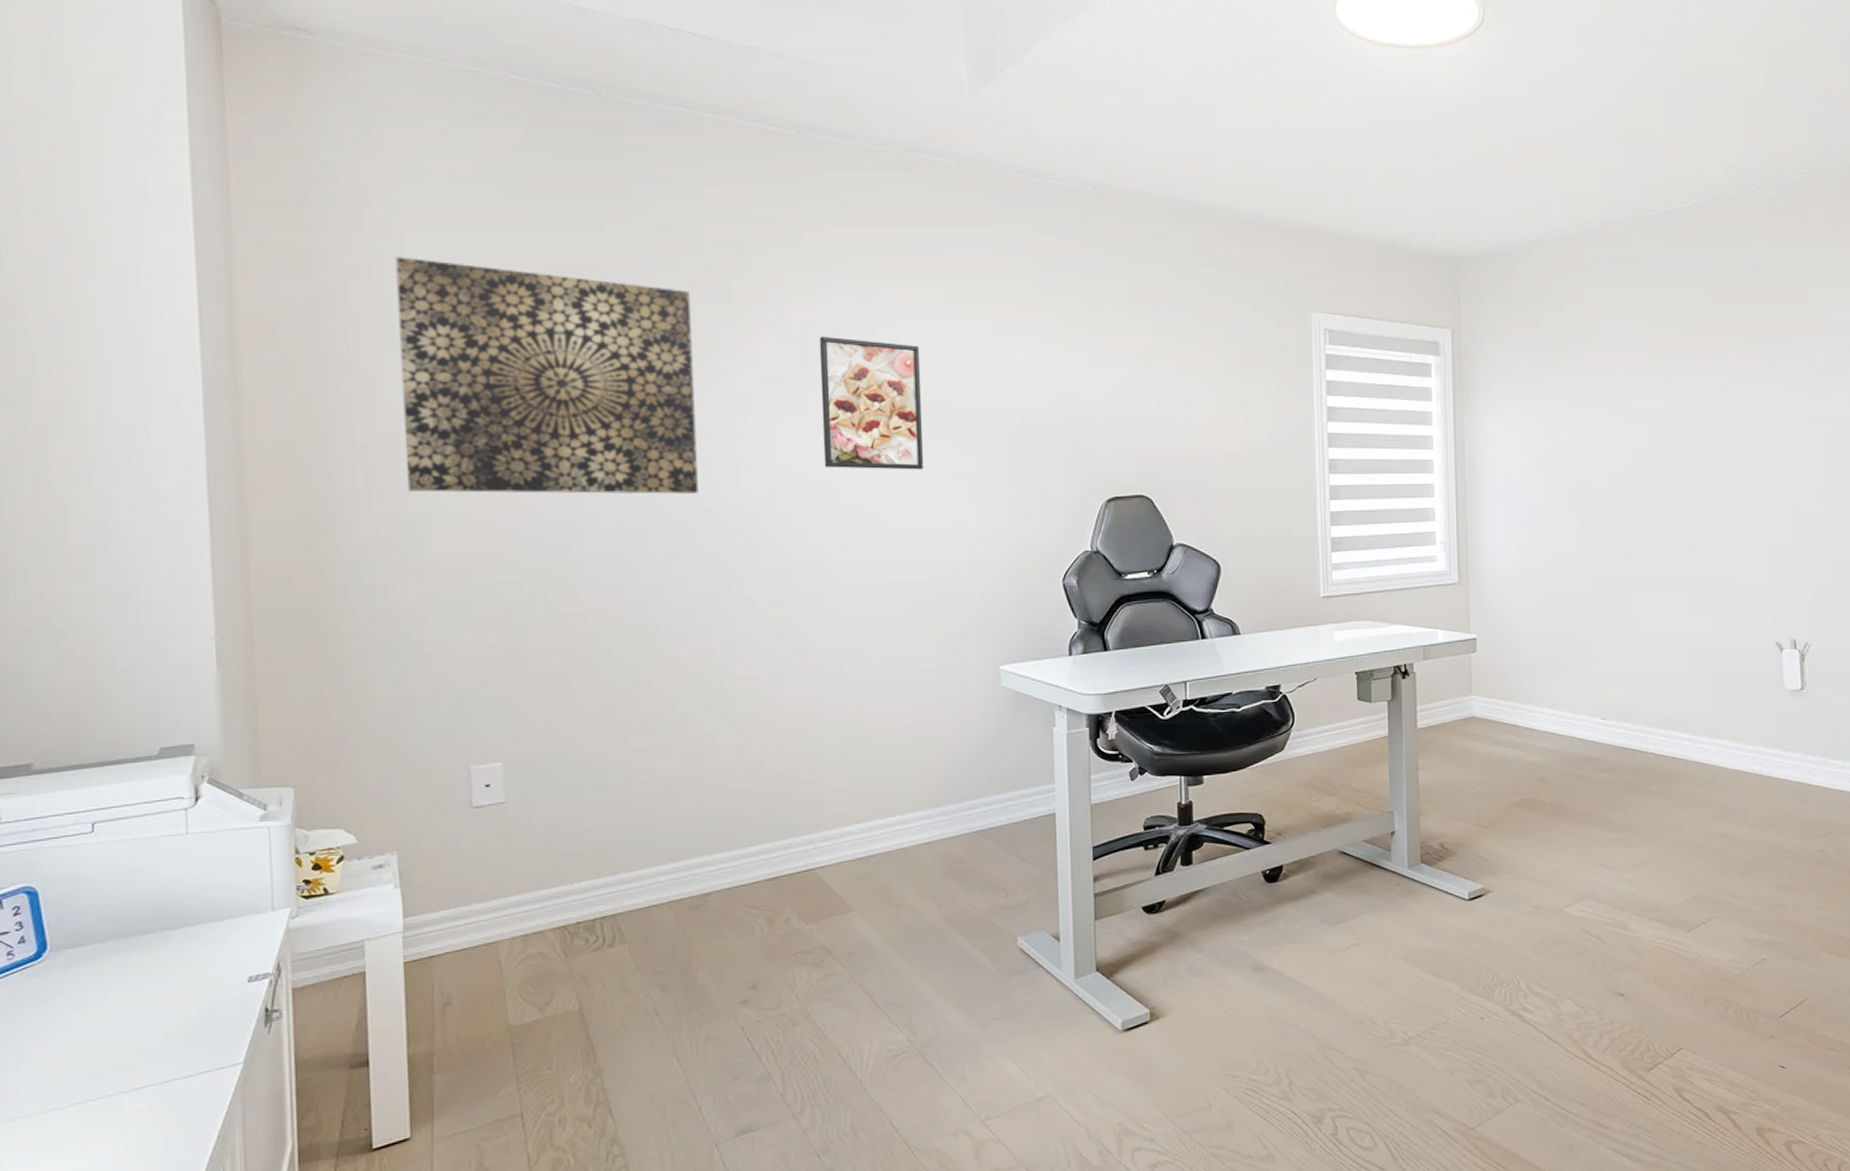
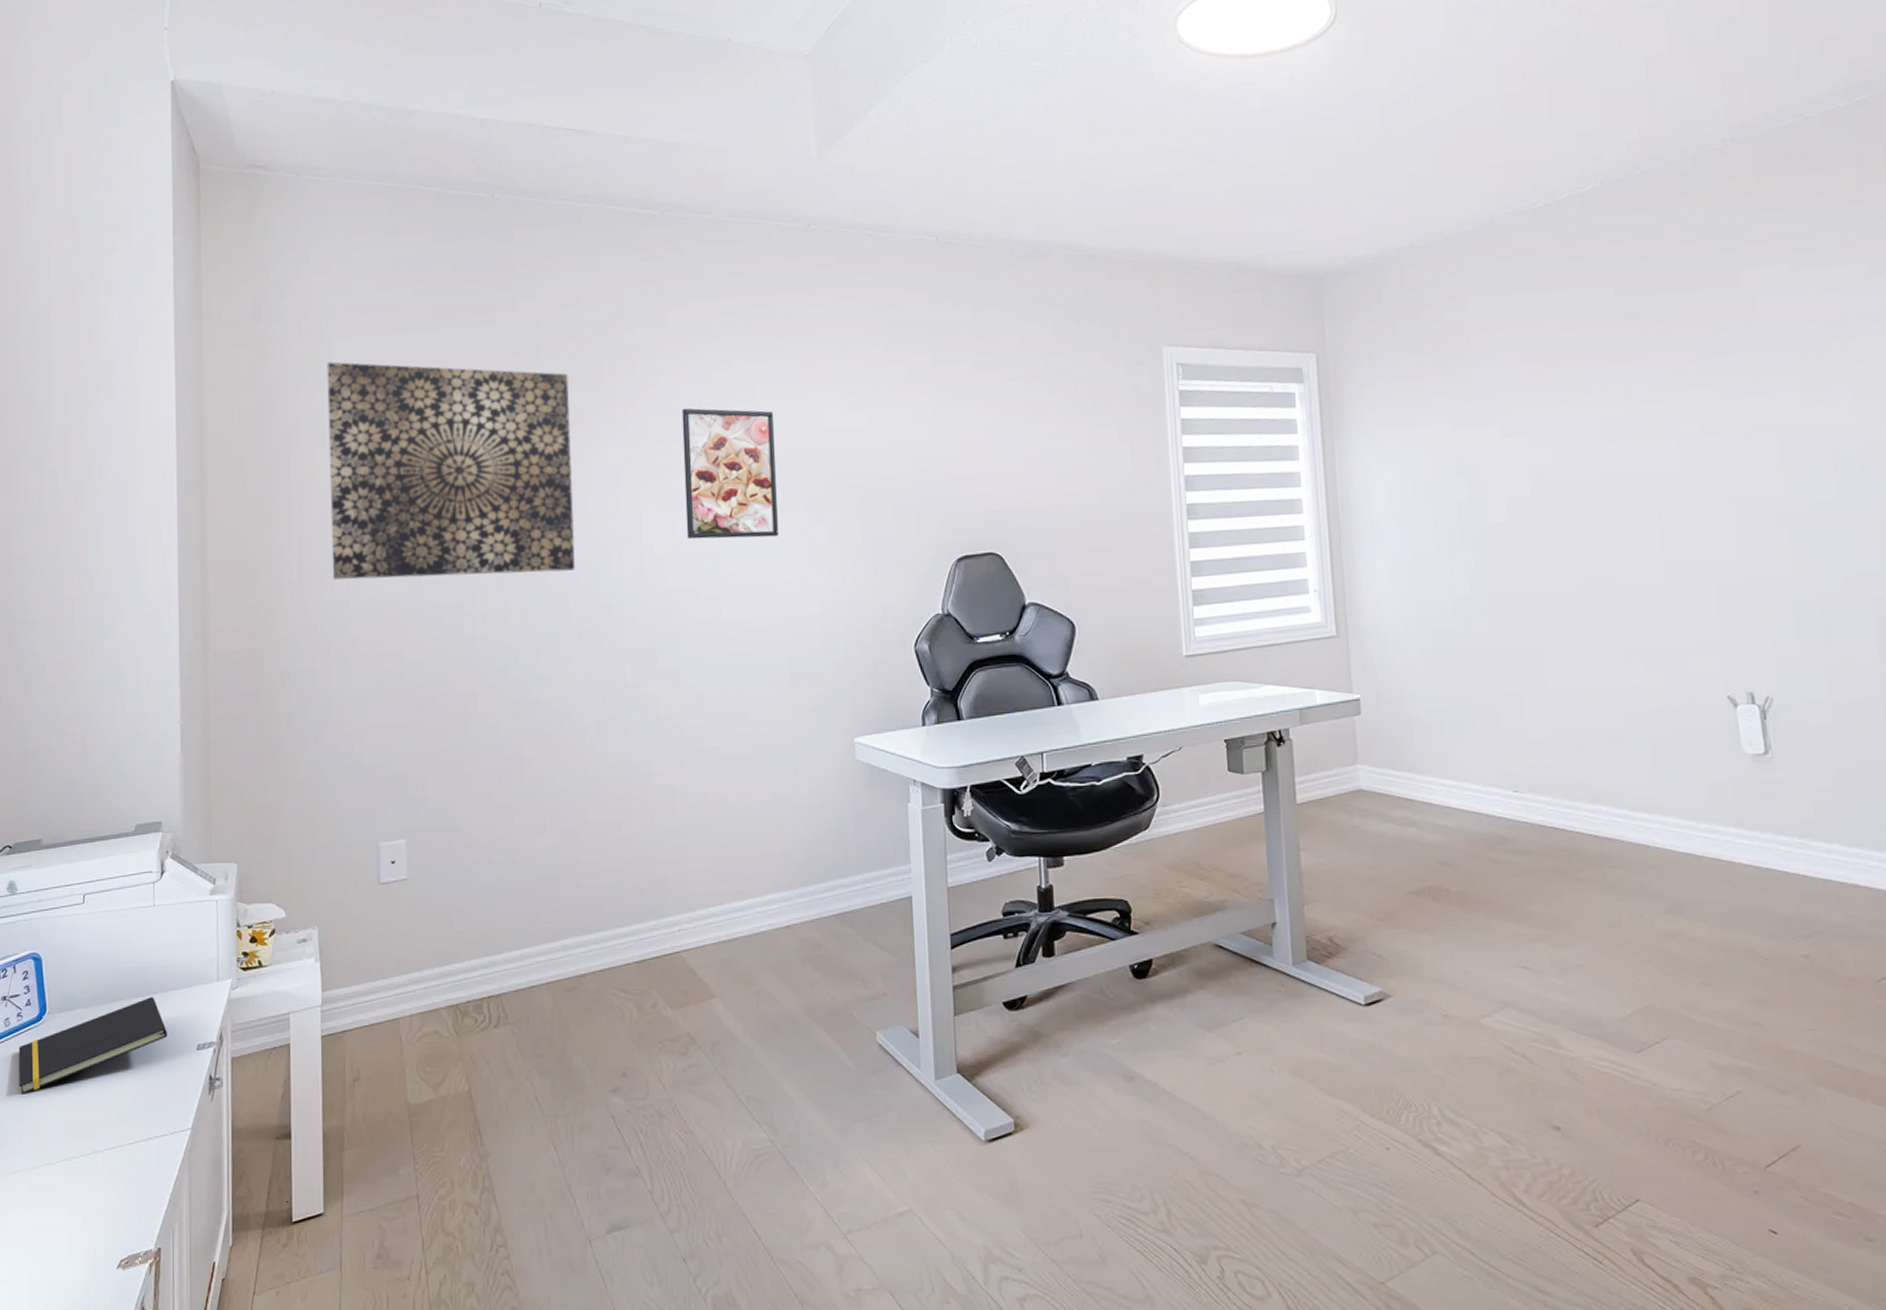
notepad: none [10,929,211,1038] -> present [19,997,168,1095]

